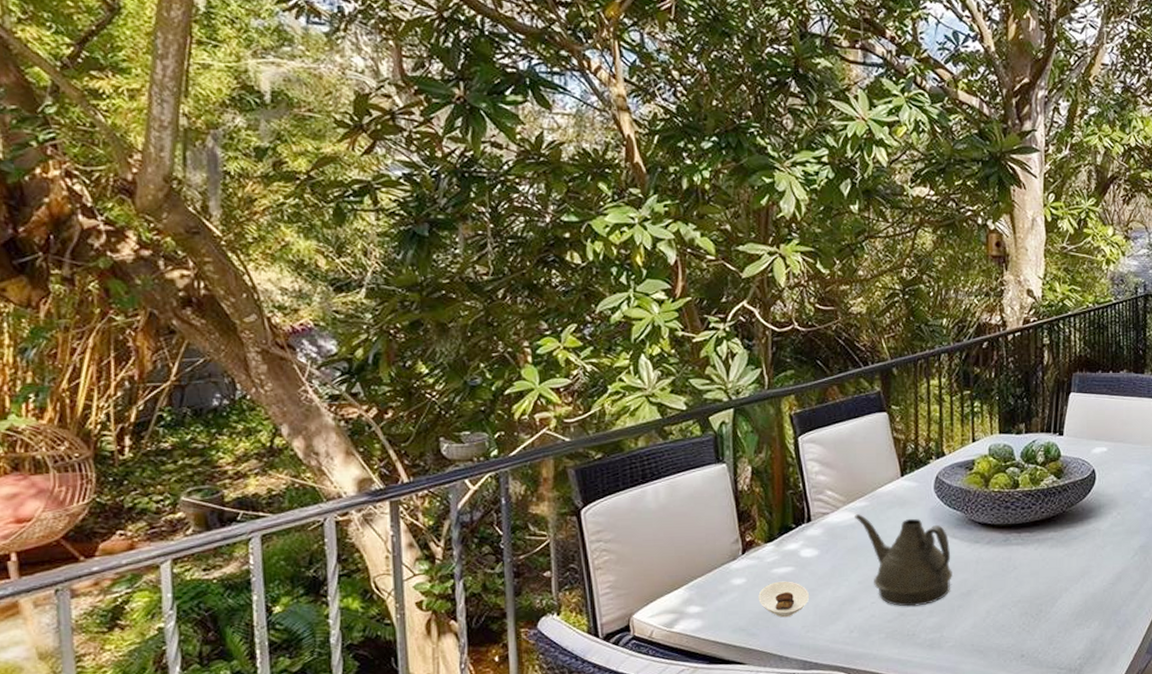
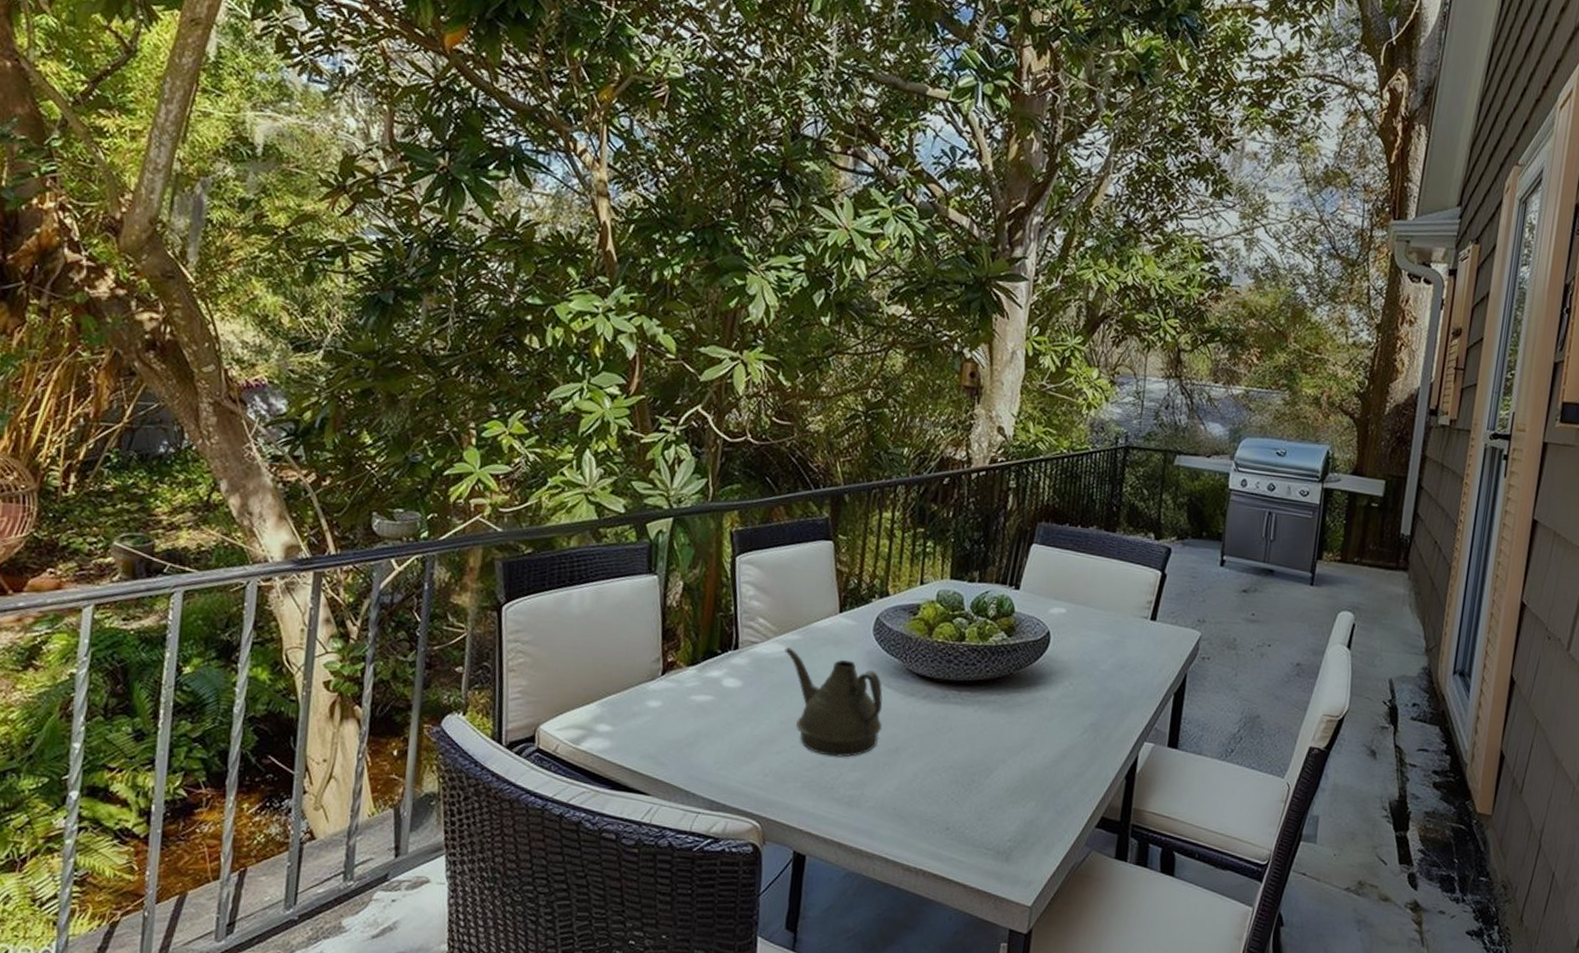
saucer: present [758,581,810,618] -> none [672,709,727,750]

